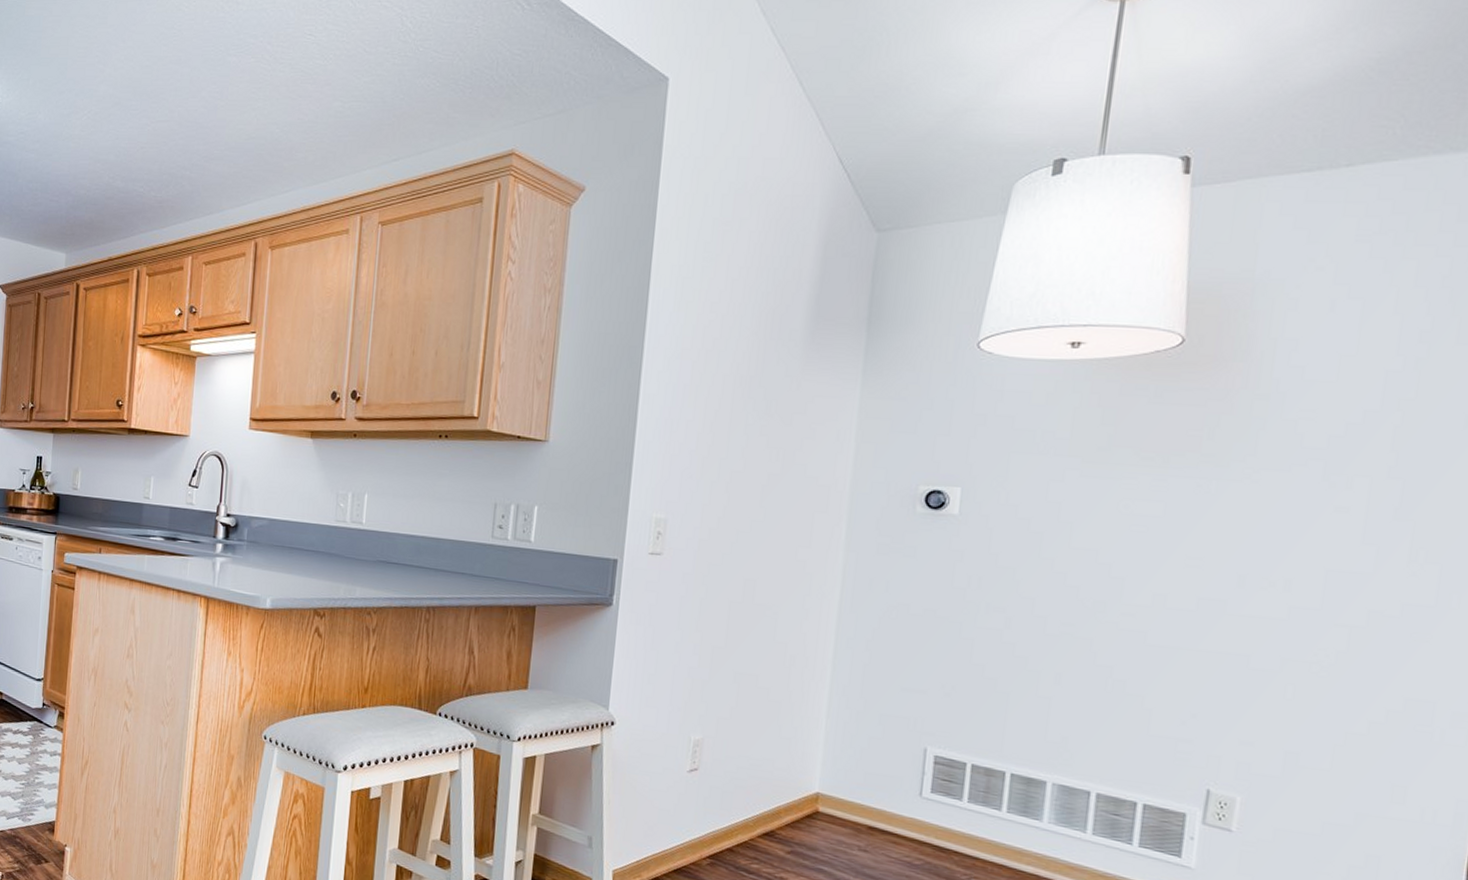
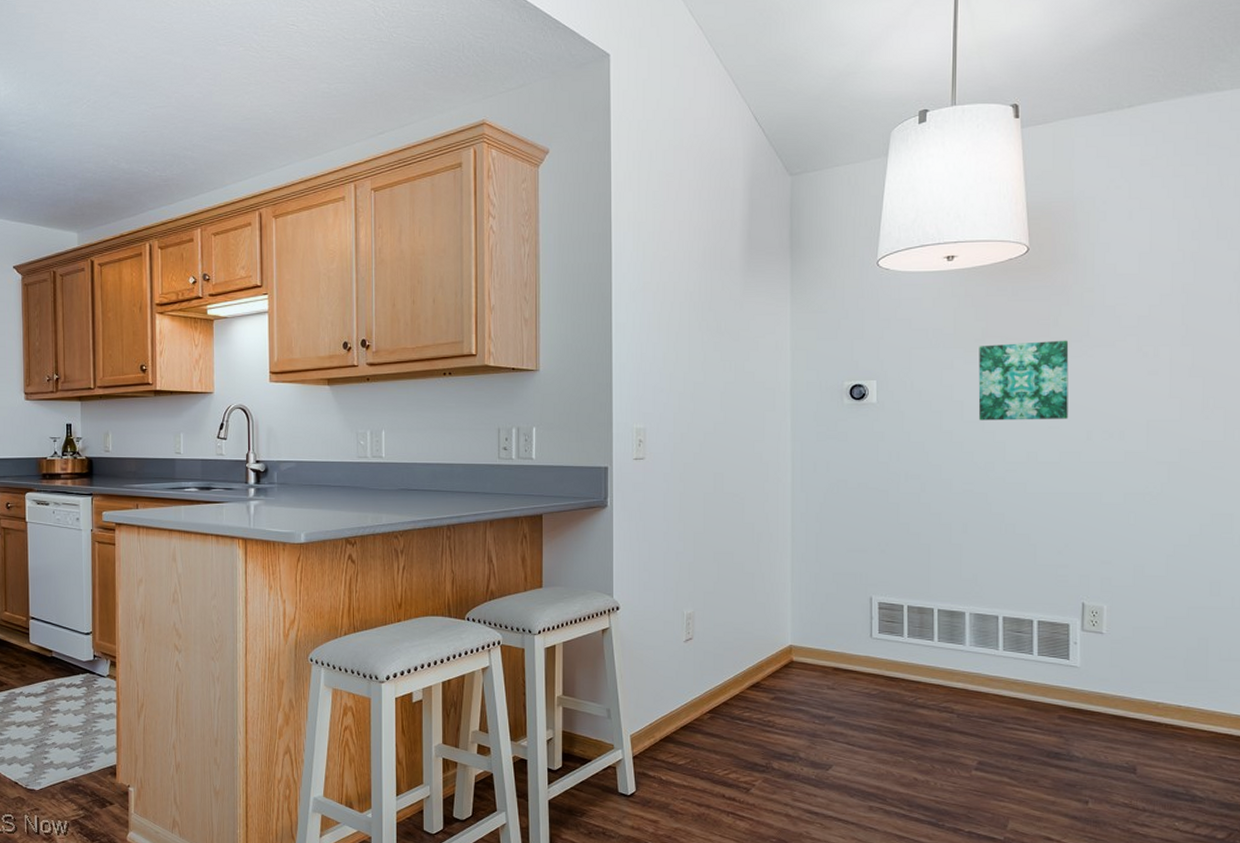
wall art: none [1092,456,1227,558] -> present [978,340,1069,421]

